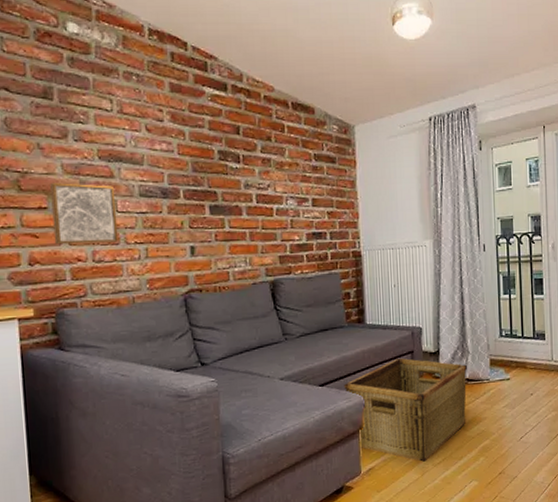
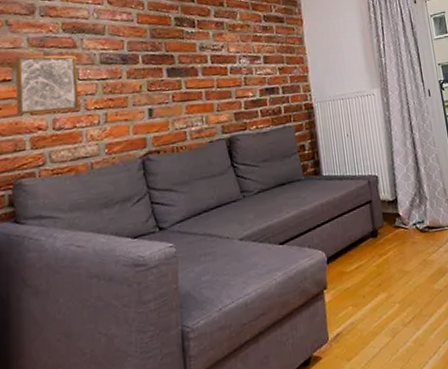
hamper: present [344,358,467,462] -> none [304,209,431,322]

